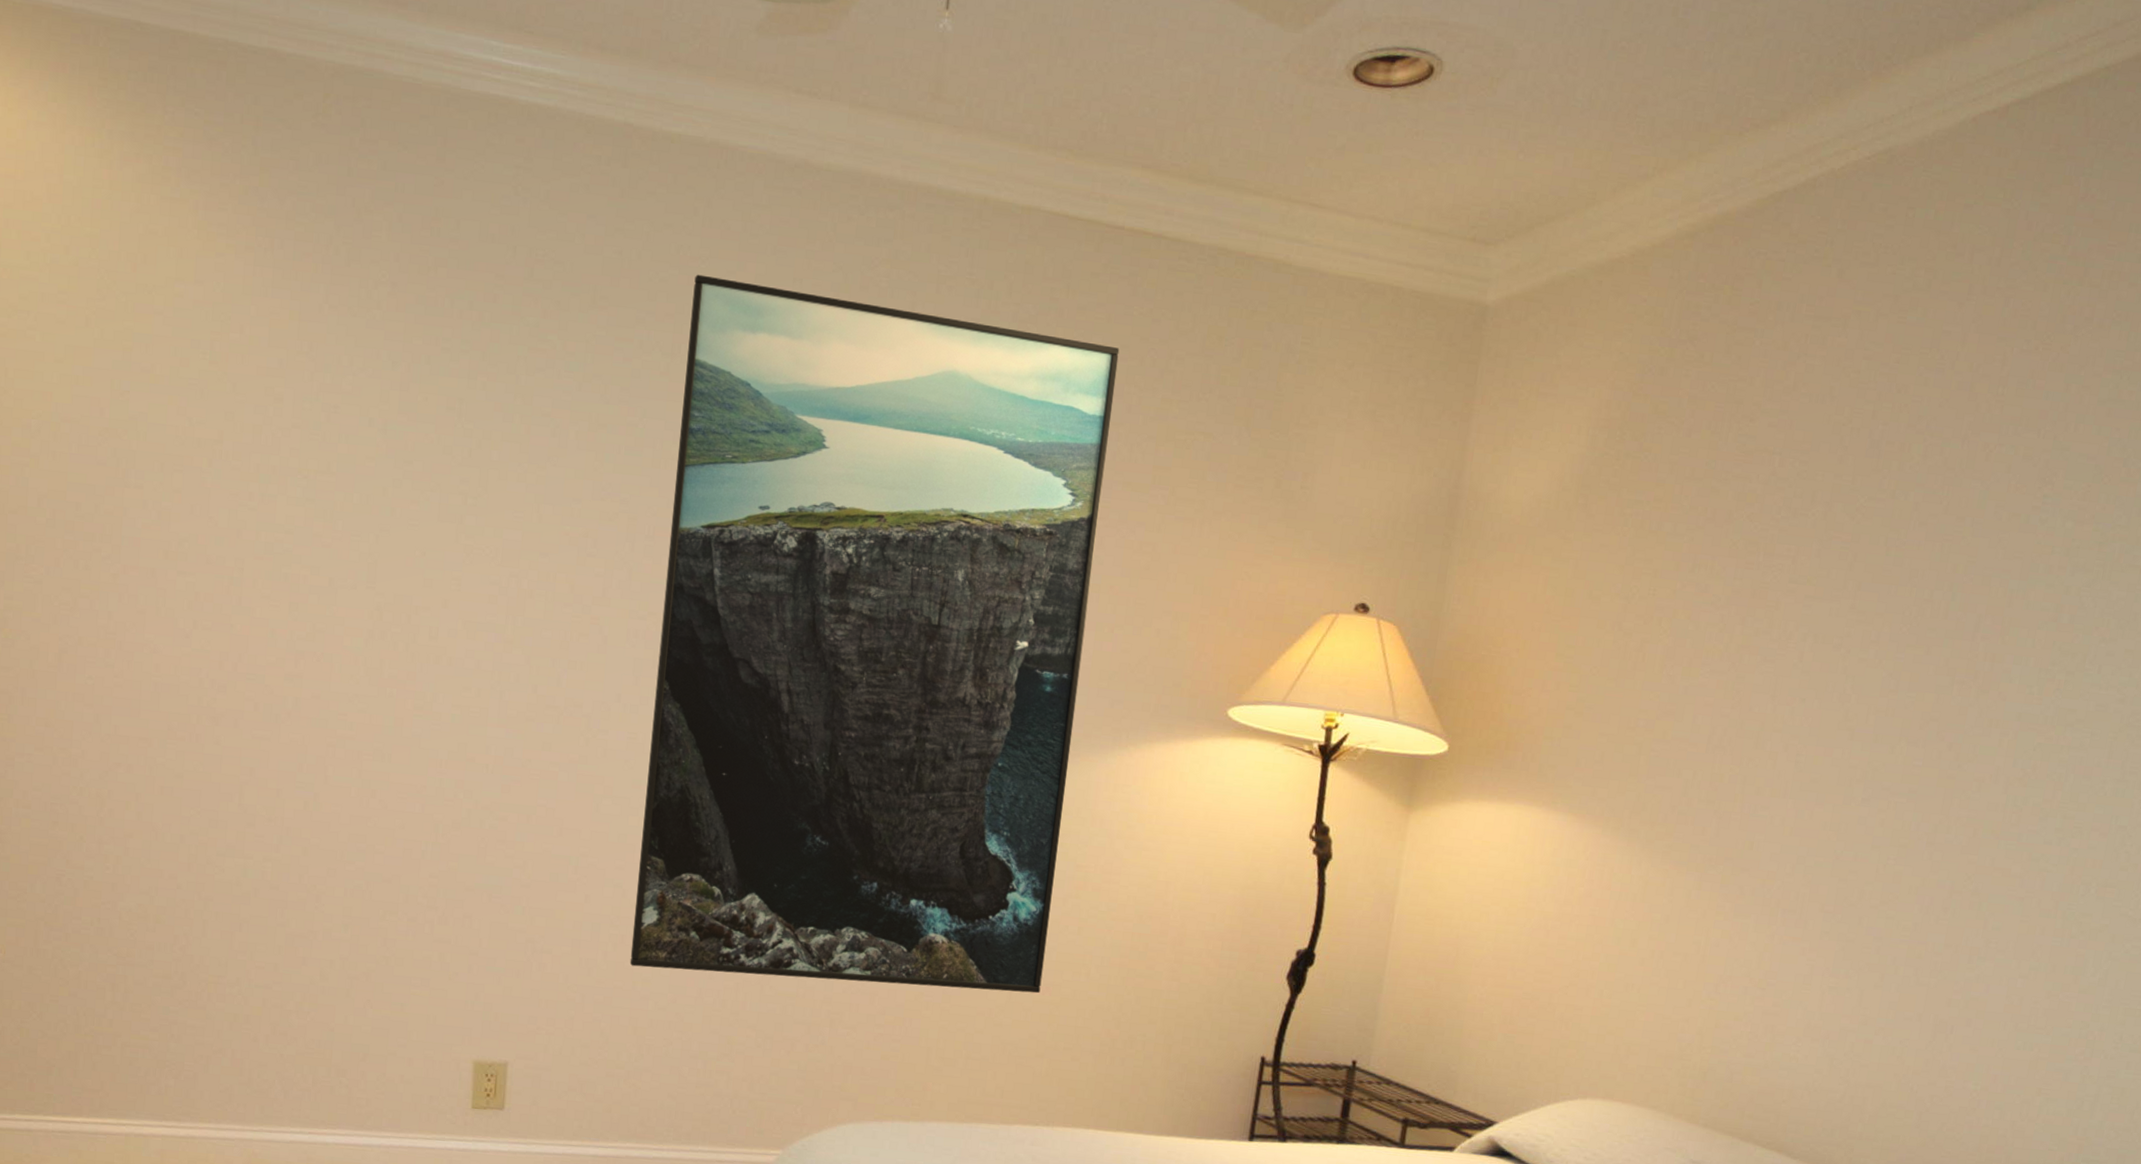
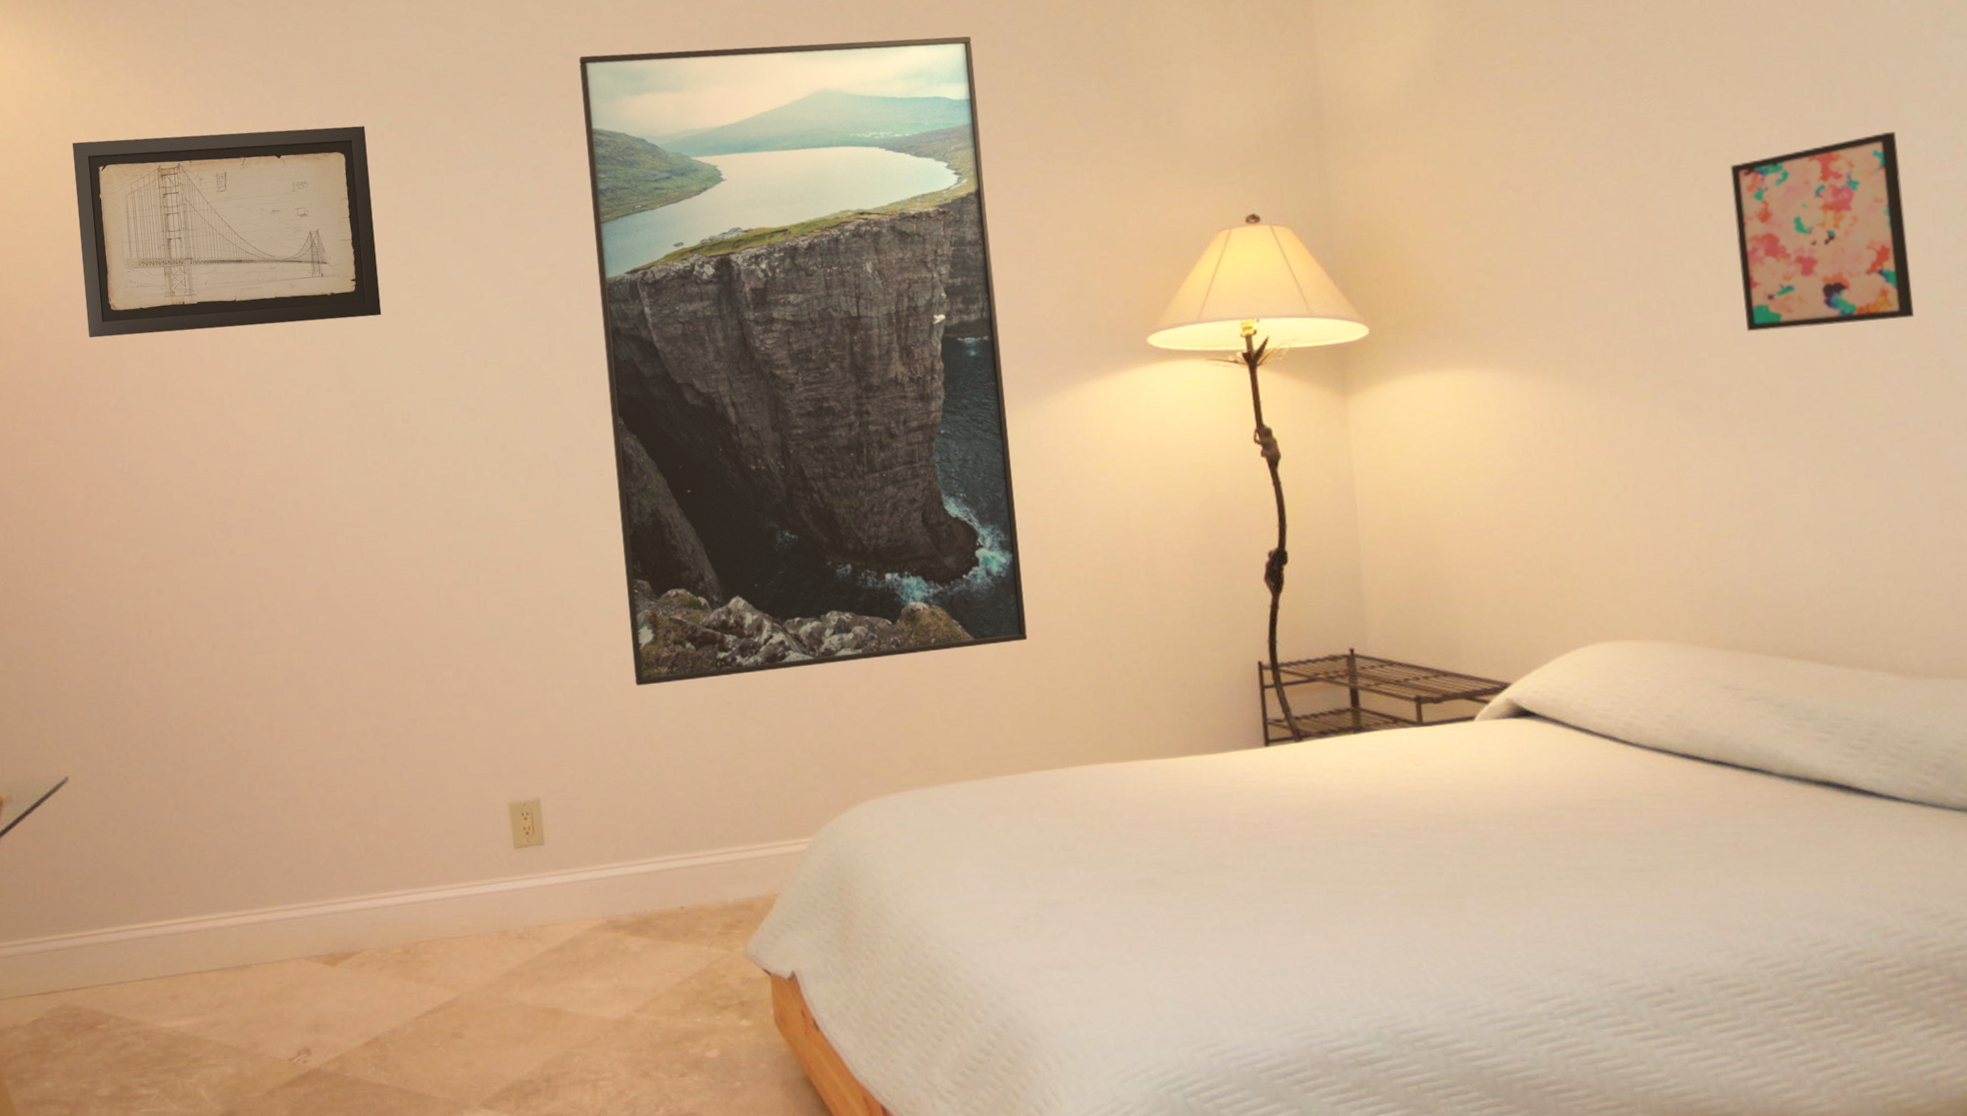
wall art: none [89,243,442,517] -> present [72,126,382,338]
wall art: none [1806,651,1997,842] -> present [1730,131,1914,332]

